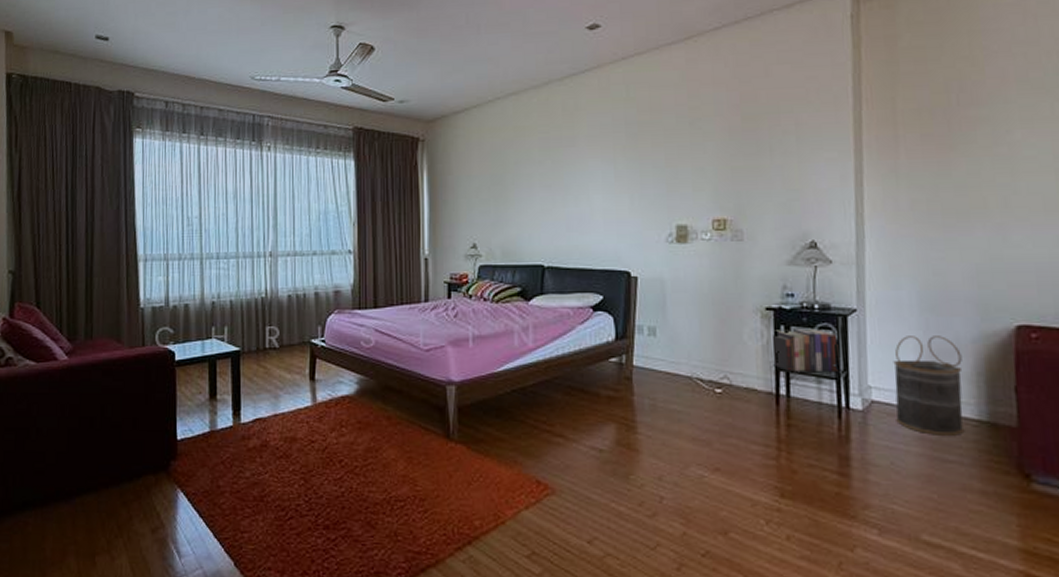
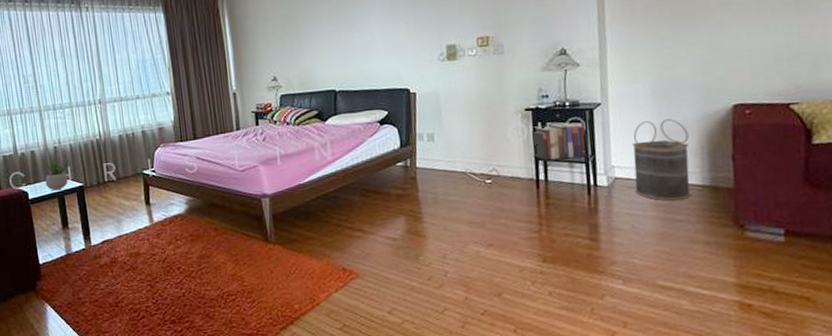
potted plant: none [196,314,228,353] -> present [41,157,69,191]

